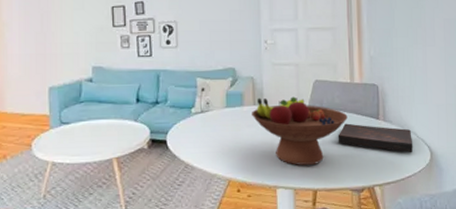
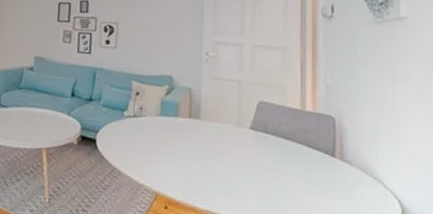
fruit bowl: present [252,96,348,166] -> none [186,110,296,196]
book: present [338,123,412,153] -> none [283,154,377,205]

